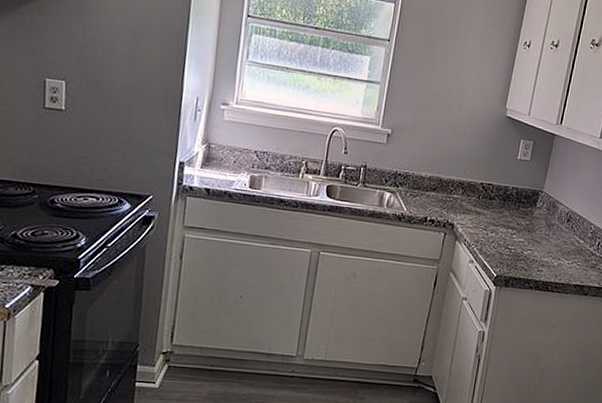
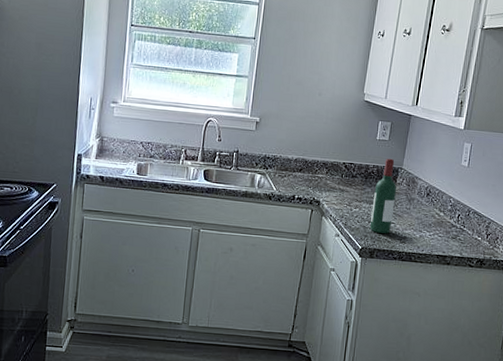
wine bottle: none [506,180,536,261] -> present [369,158,396,234]

